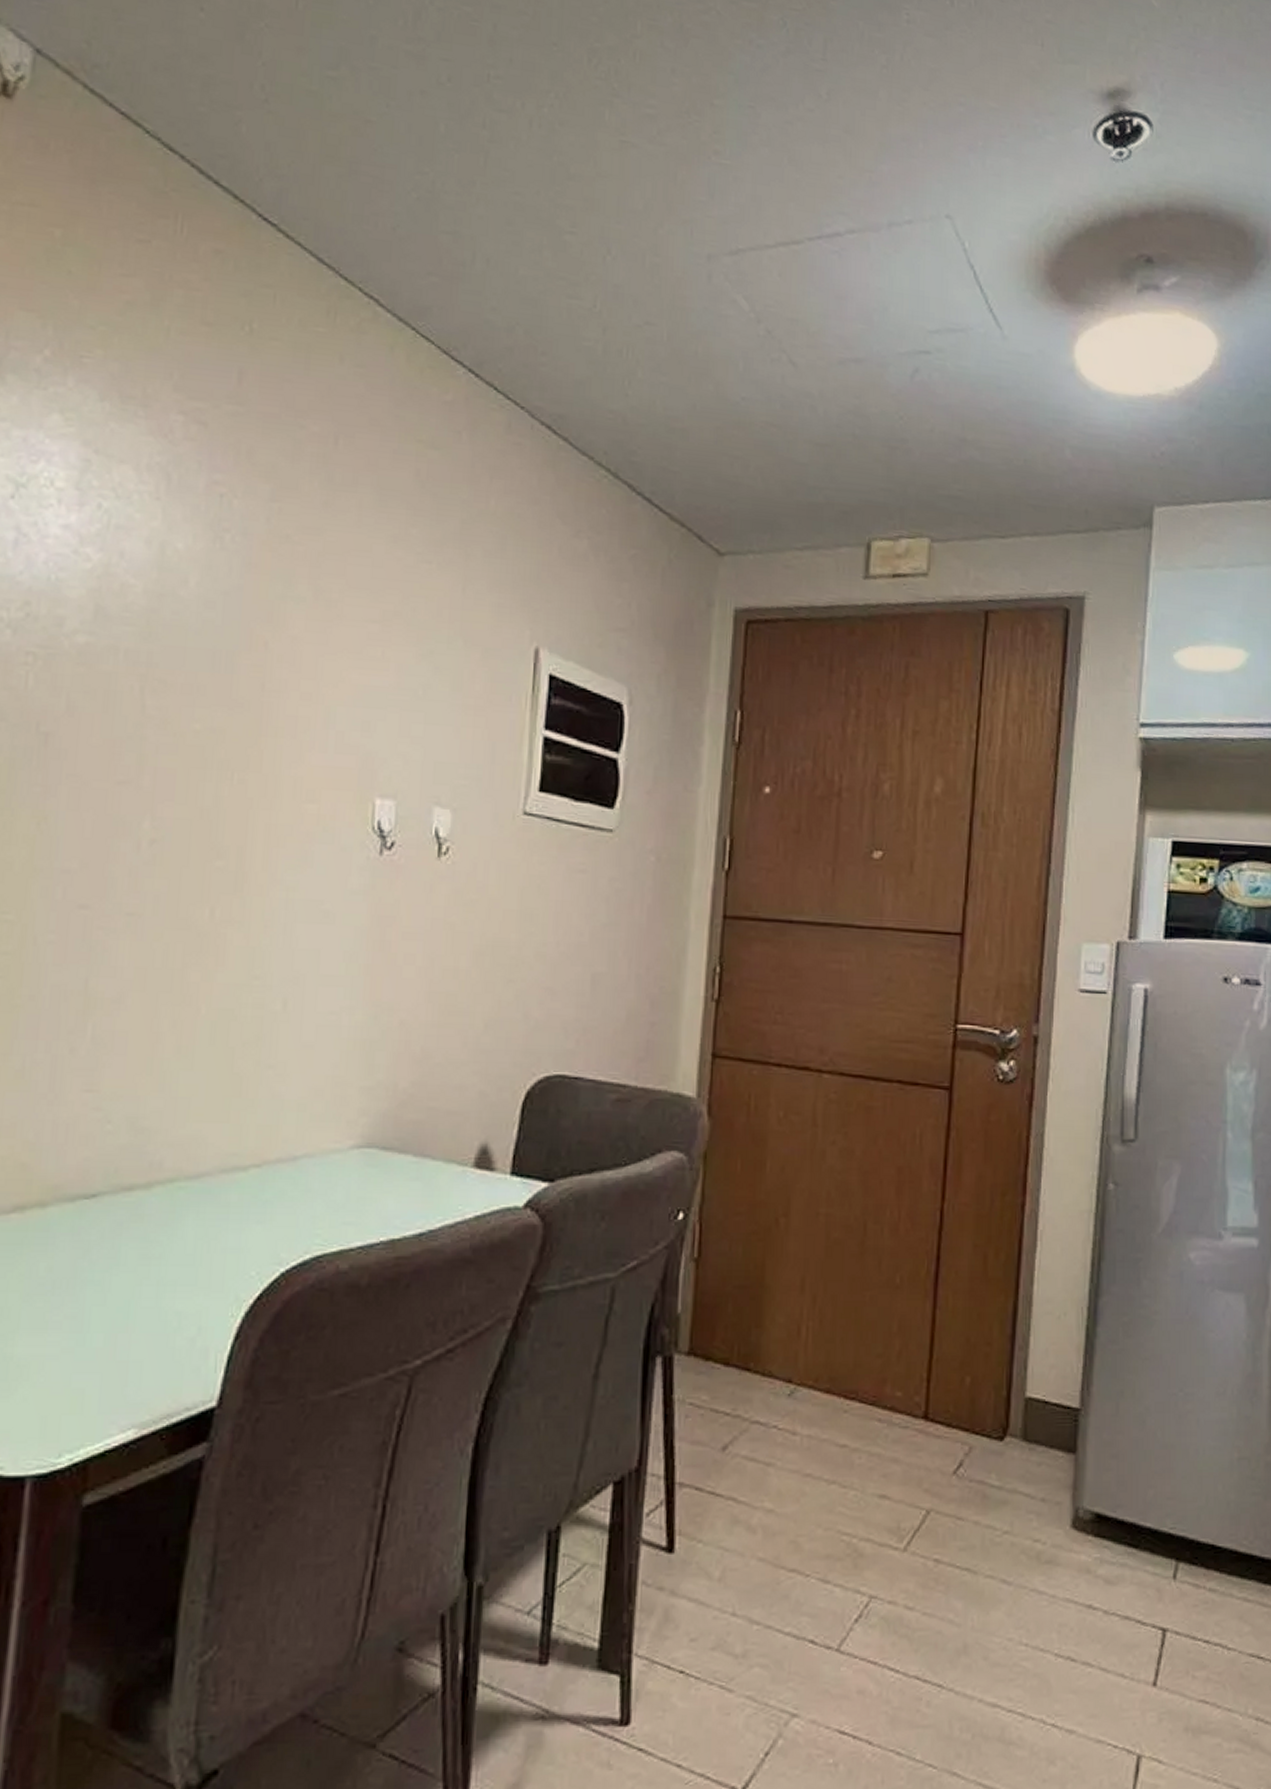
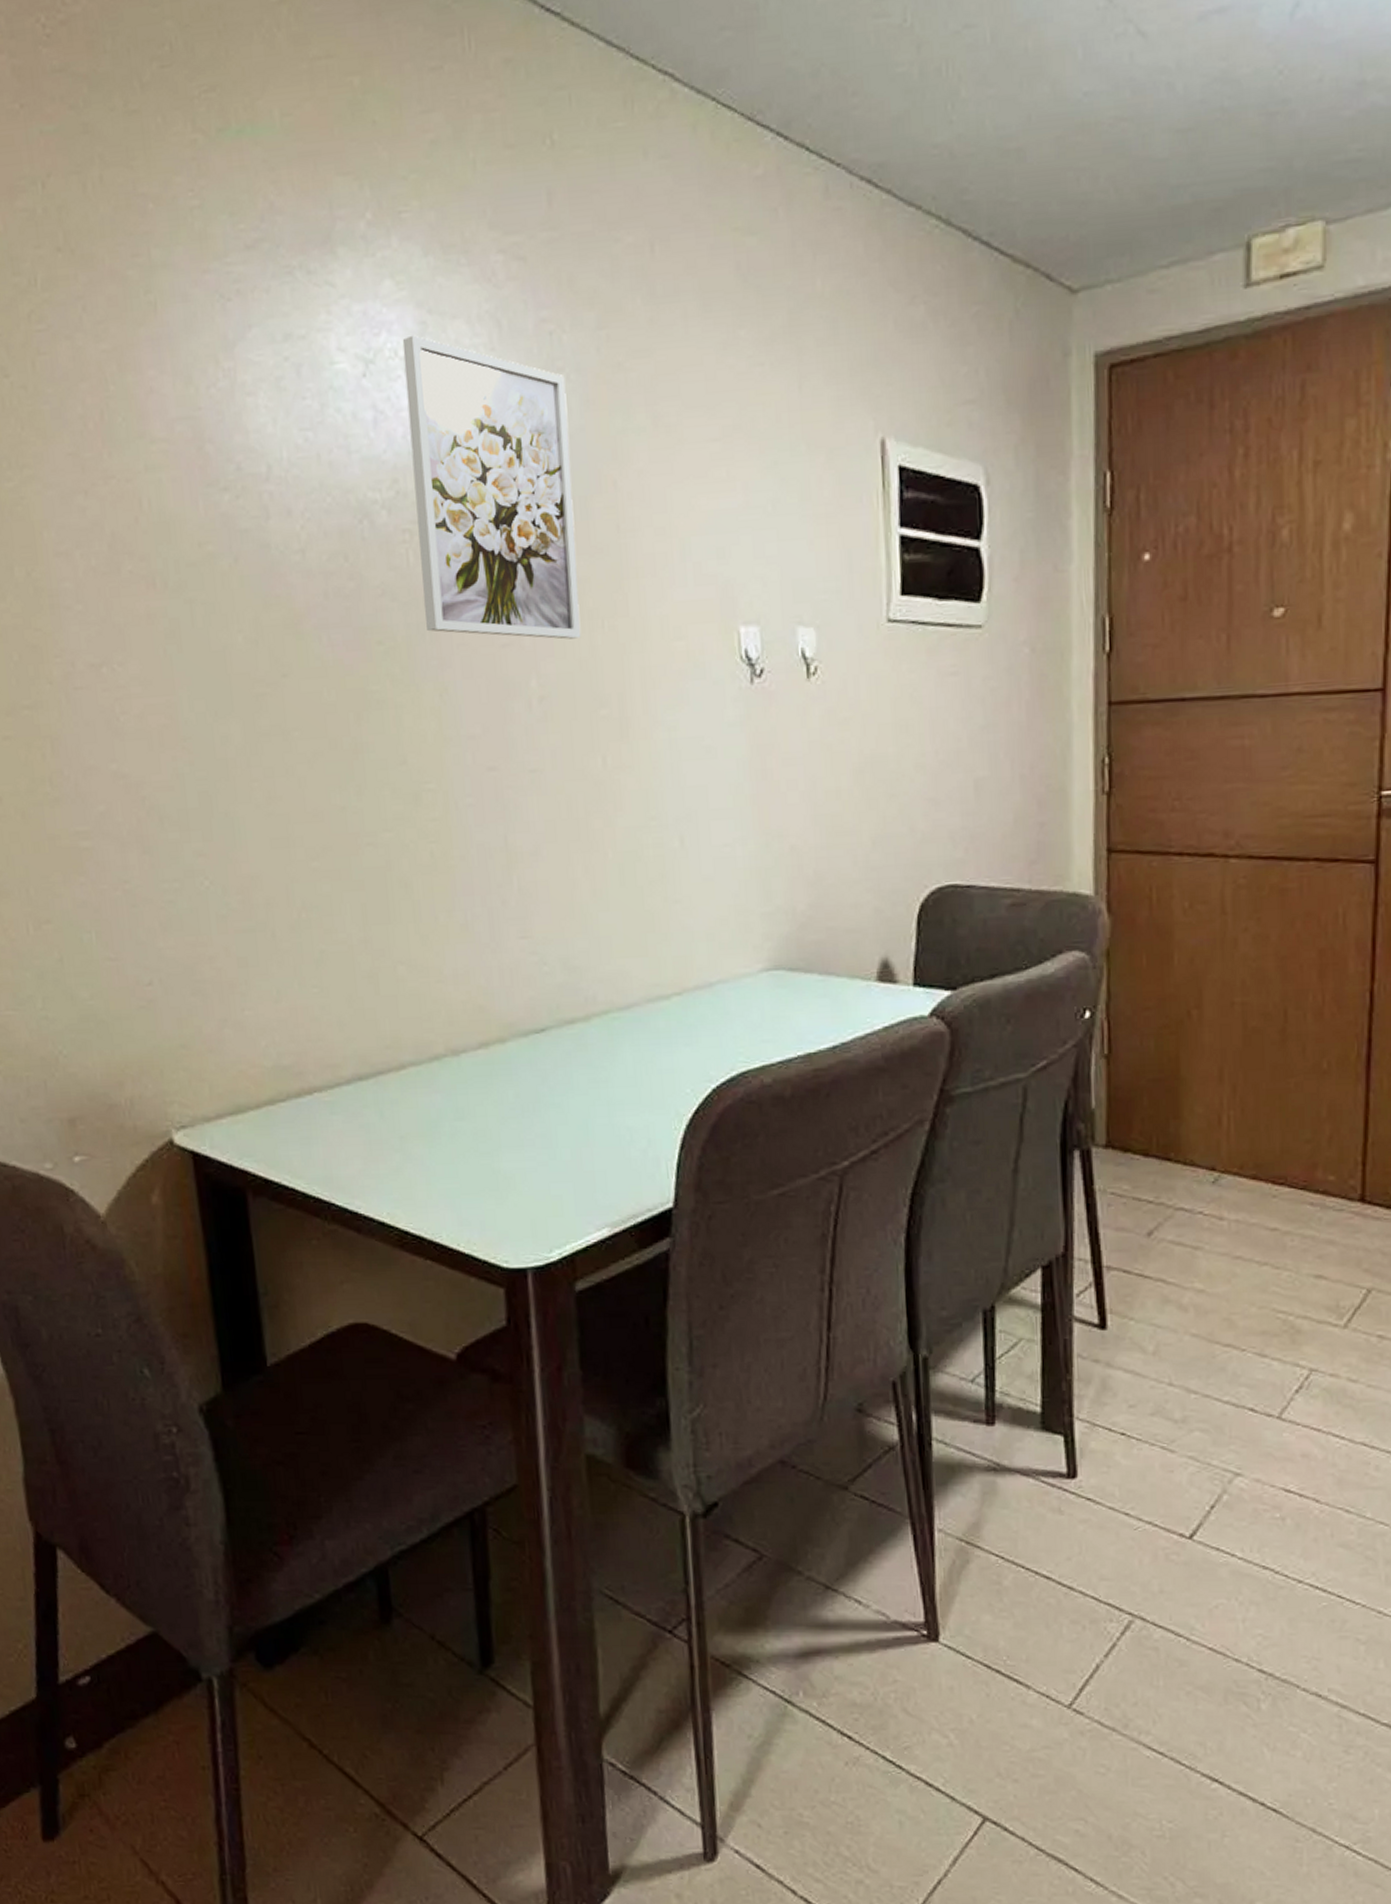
wall art: none [34,469,230,787] -> present [402,335,581,640]

